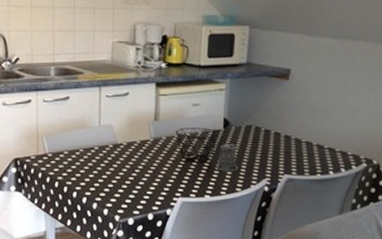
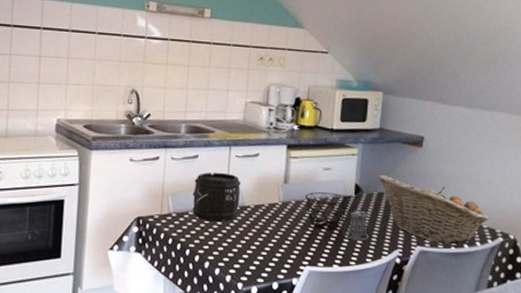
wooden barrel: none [66,113,113,160] -> present [192,173,241,222]
fruit basket: none [246,108,354,172] -> present [378,174,489,245]

